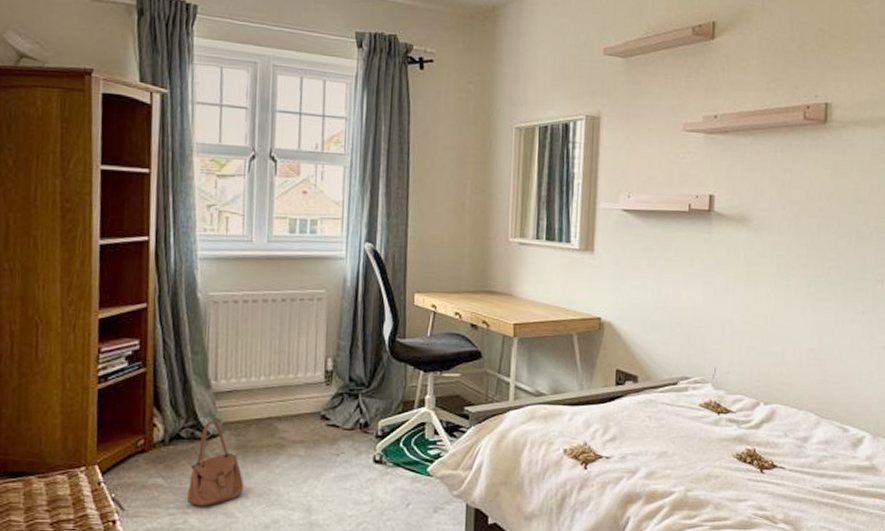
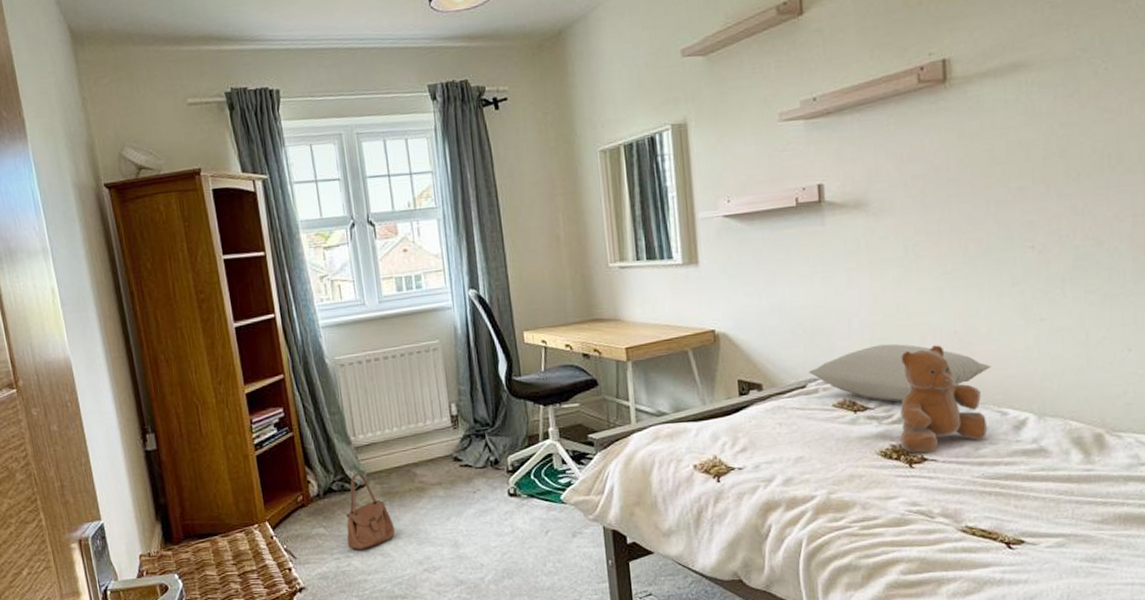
pillow: none [681,352,839,409] -> present [808,343,991,403]
teddy bear: none [754,359,831,459] -> present [900,345,988,453]

